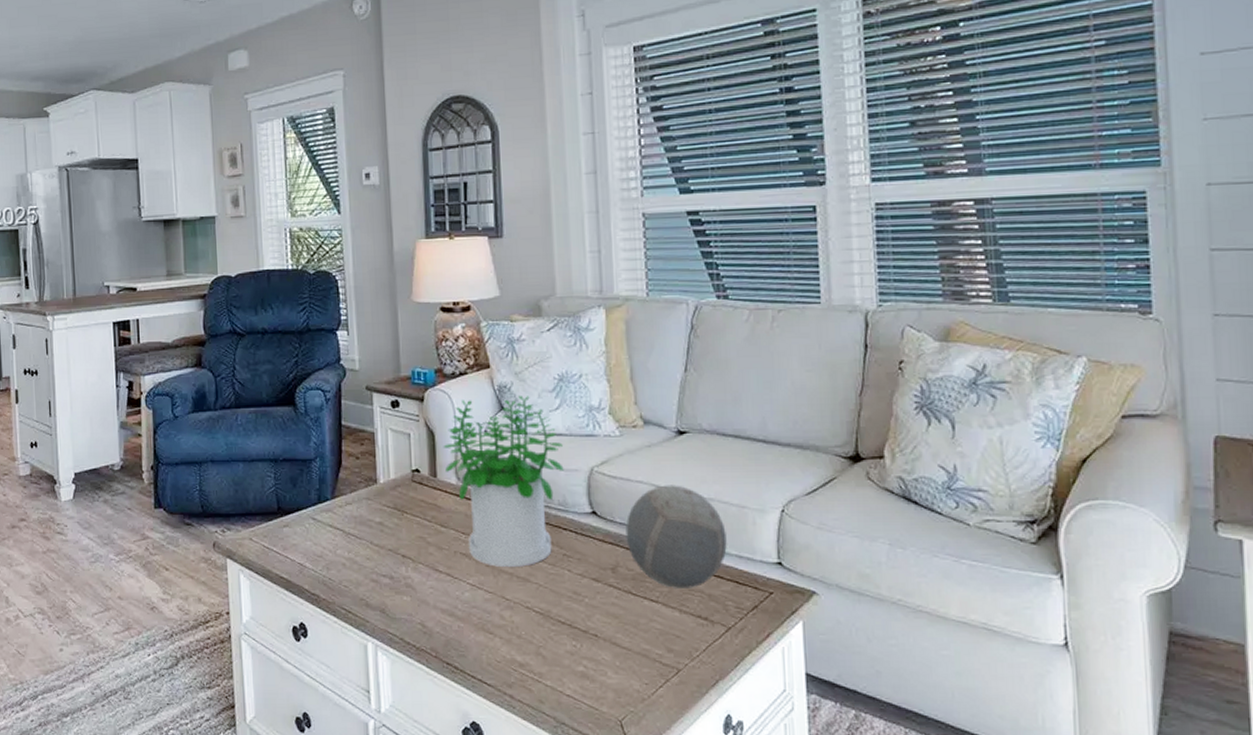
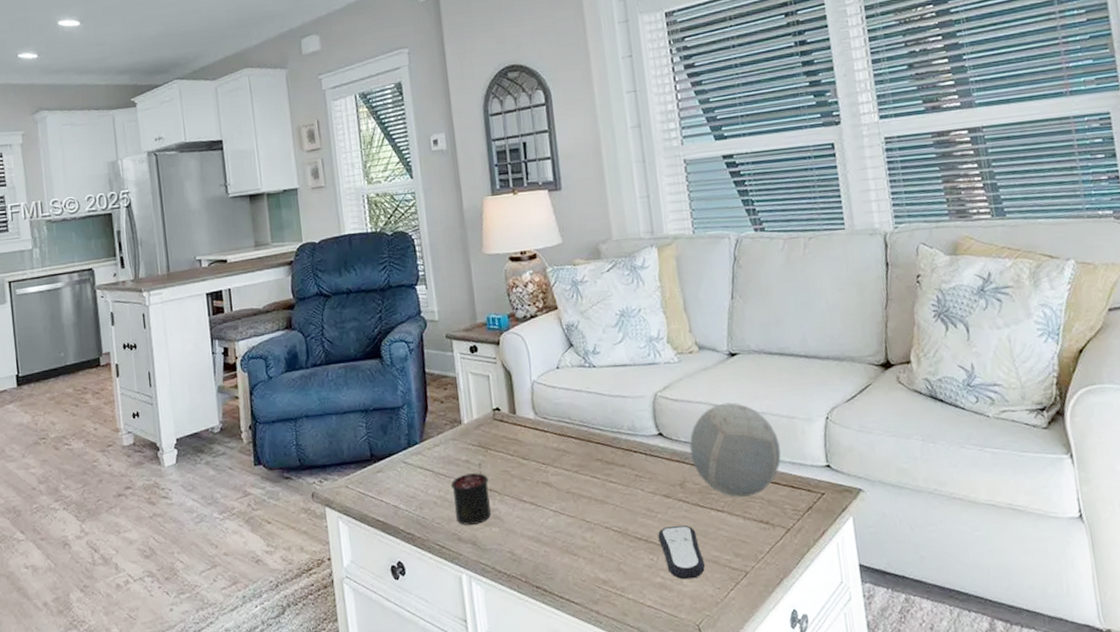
candle: none [361,526,403,591] -> present [450,462,491,525]
potted plant: present [443,396,564,567] -> none [520,332,631,492]
remote control: none [583,613,632,671] -> present [658,525,705,580]

